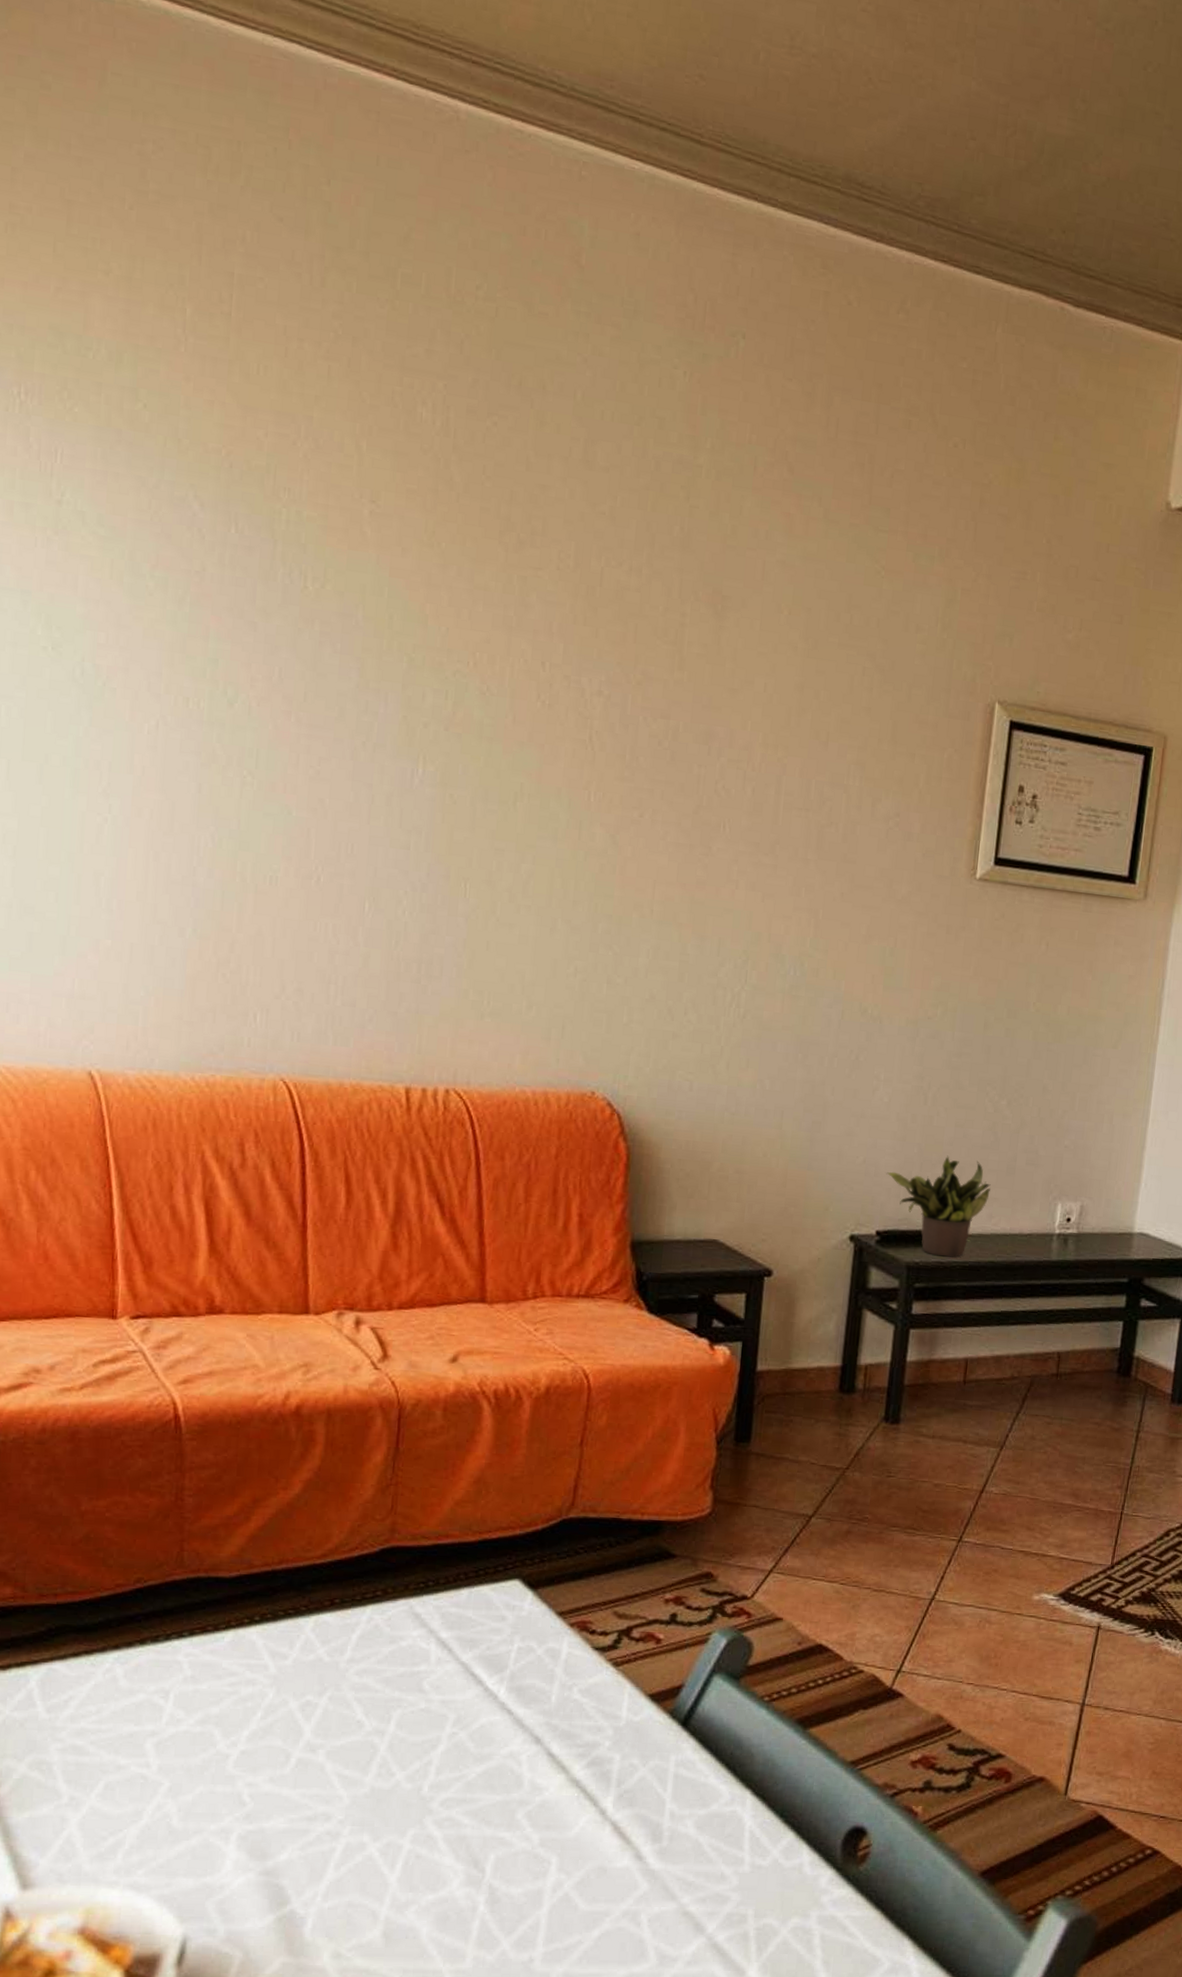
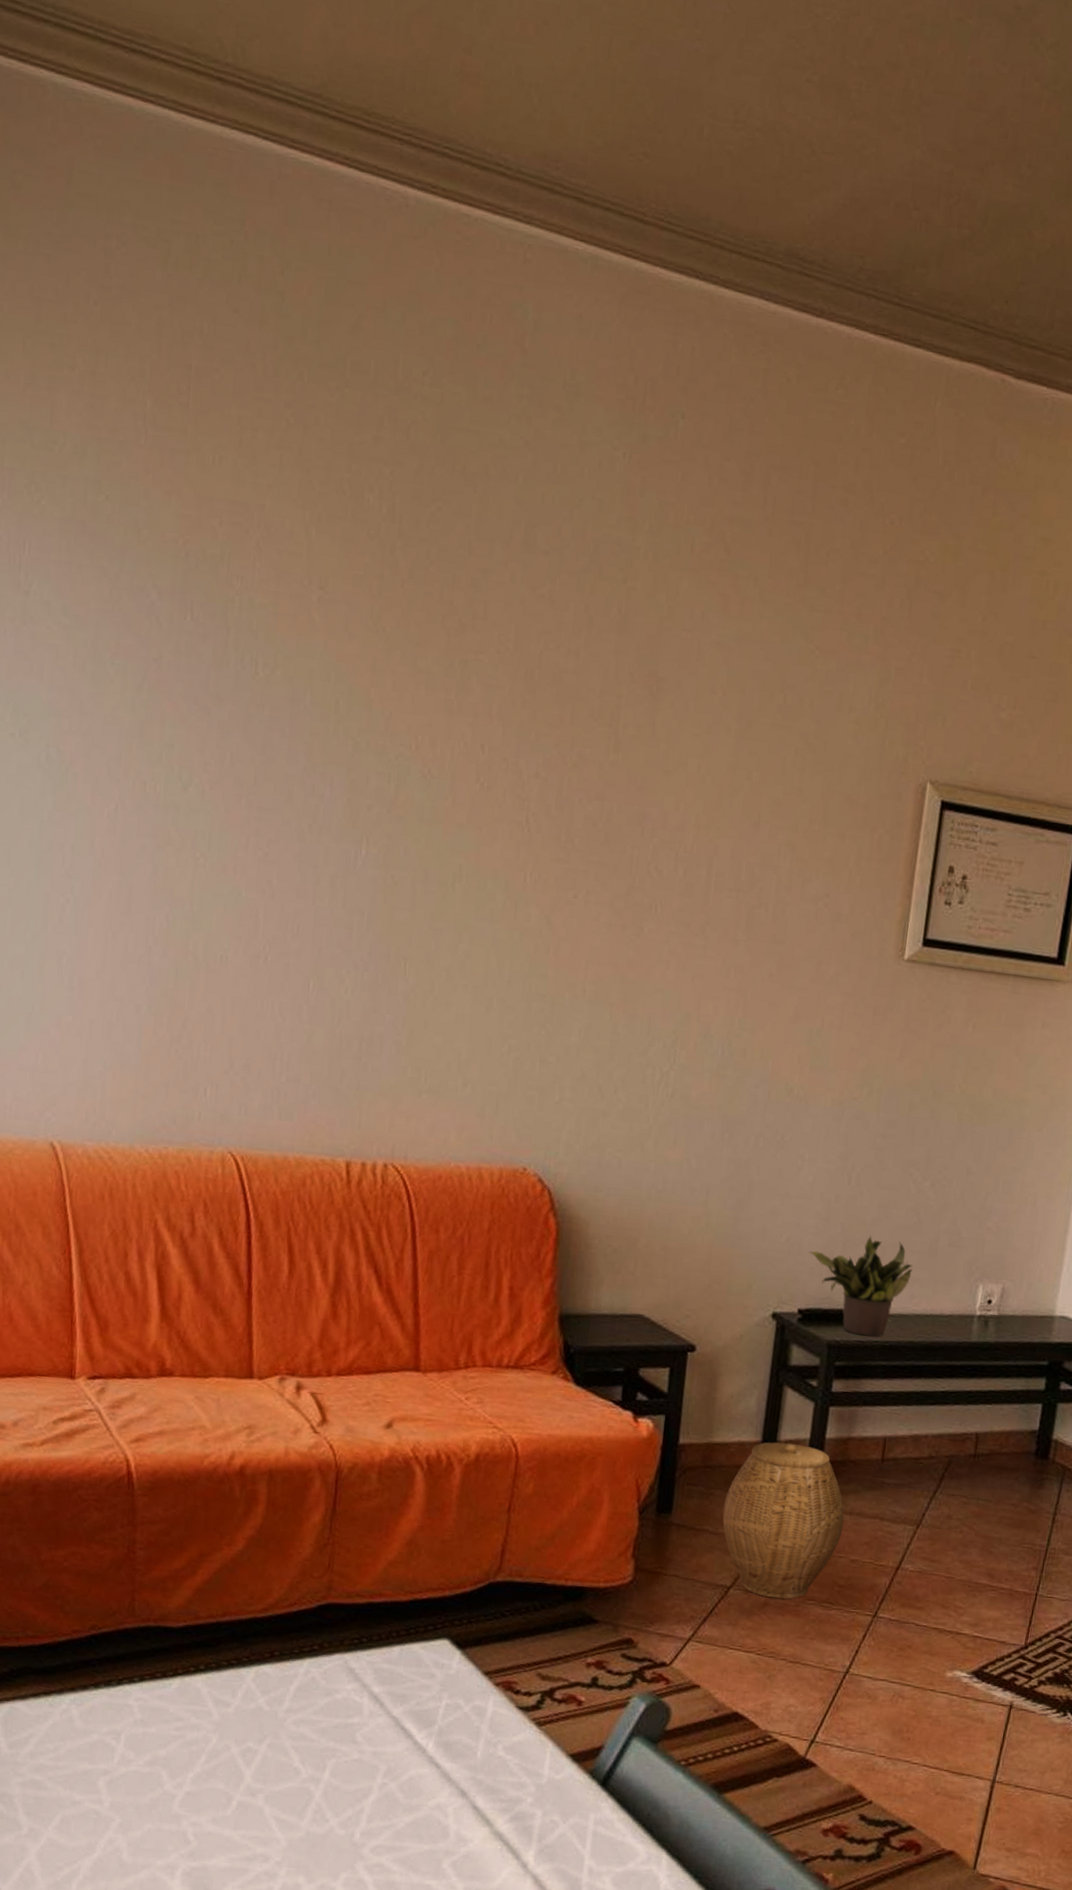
woven basket: none [802,1366,927,1527] -> present [722,1442,844,1599]

